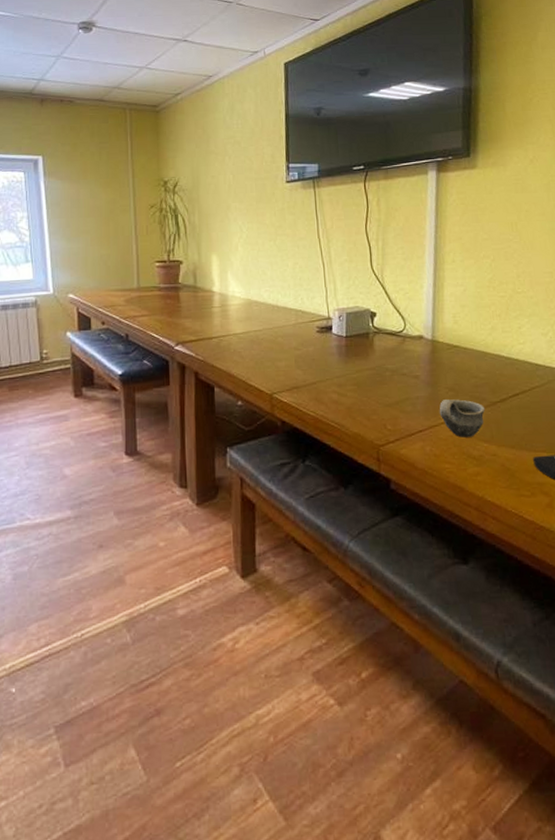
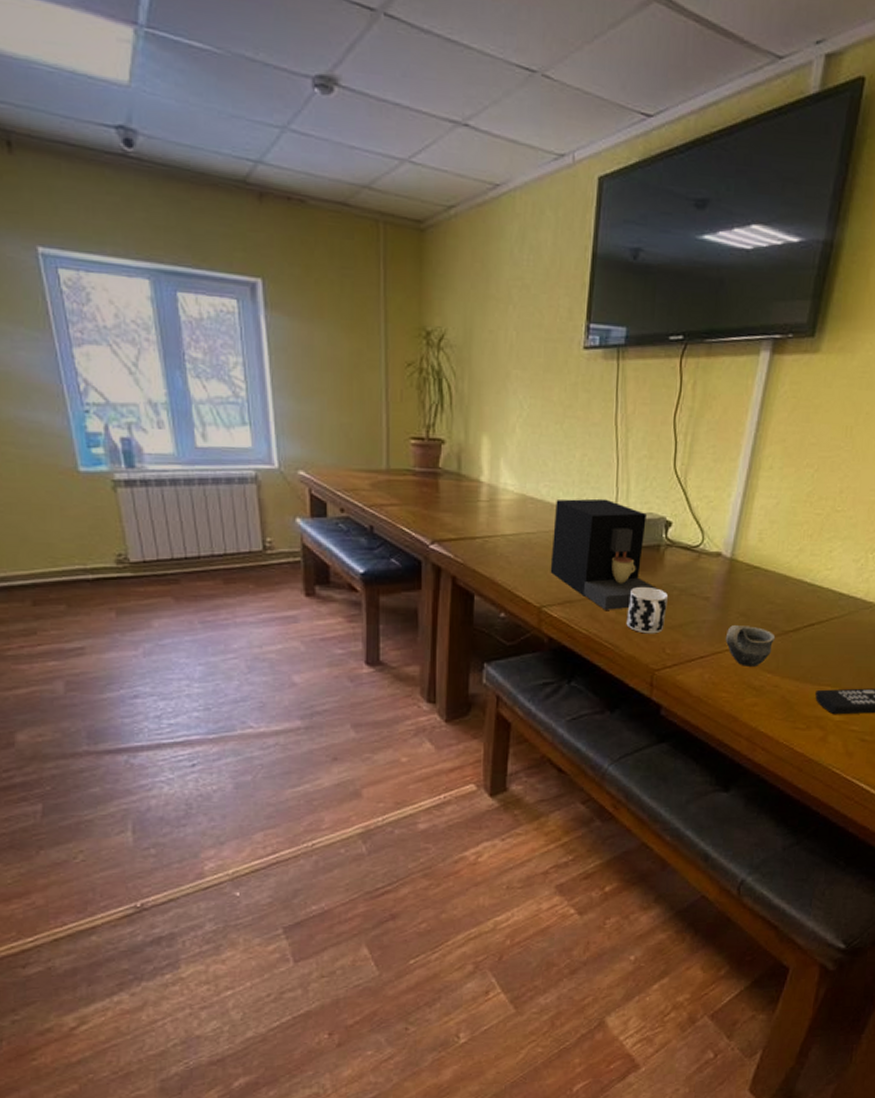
coffee maker: none [276,297,372,393] -> present [550,498,658,610]
cup: none [348,369,383,413] -> present [626,586,668,634]

